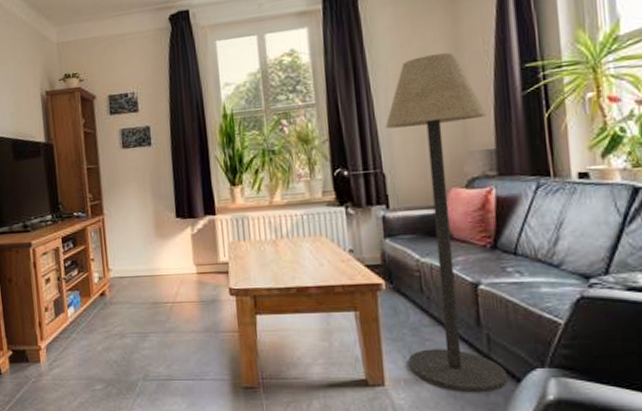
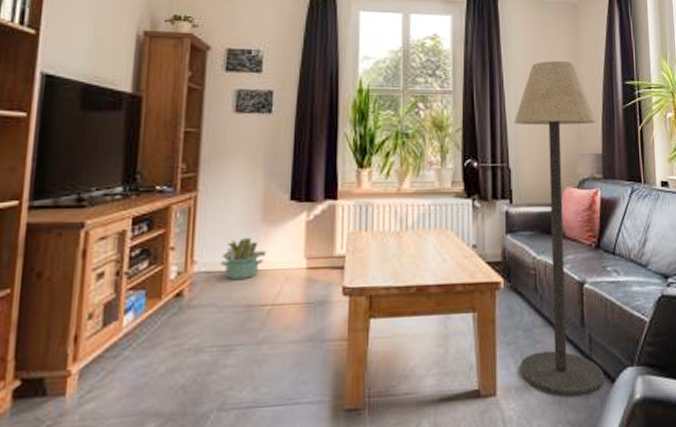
decorative plant: none [129,250,163,284] -> present [220,238,267,281]

